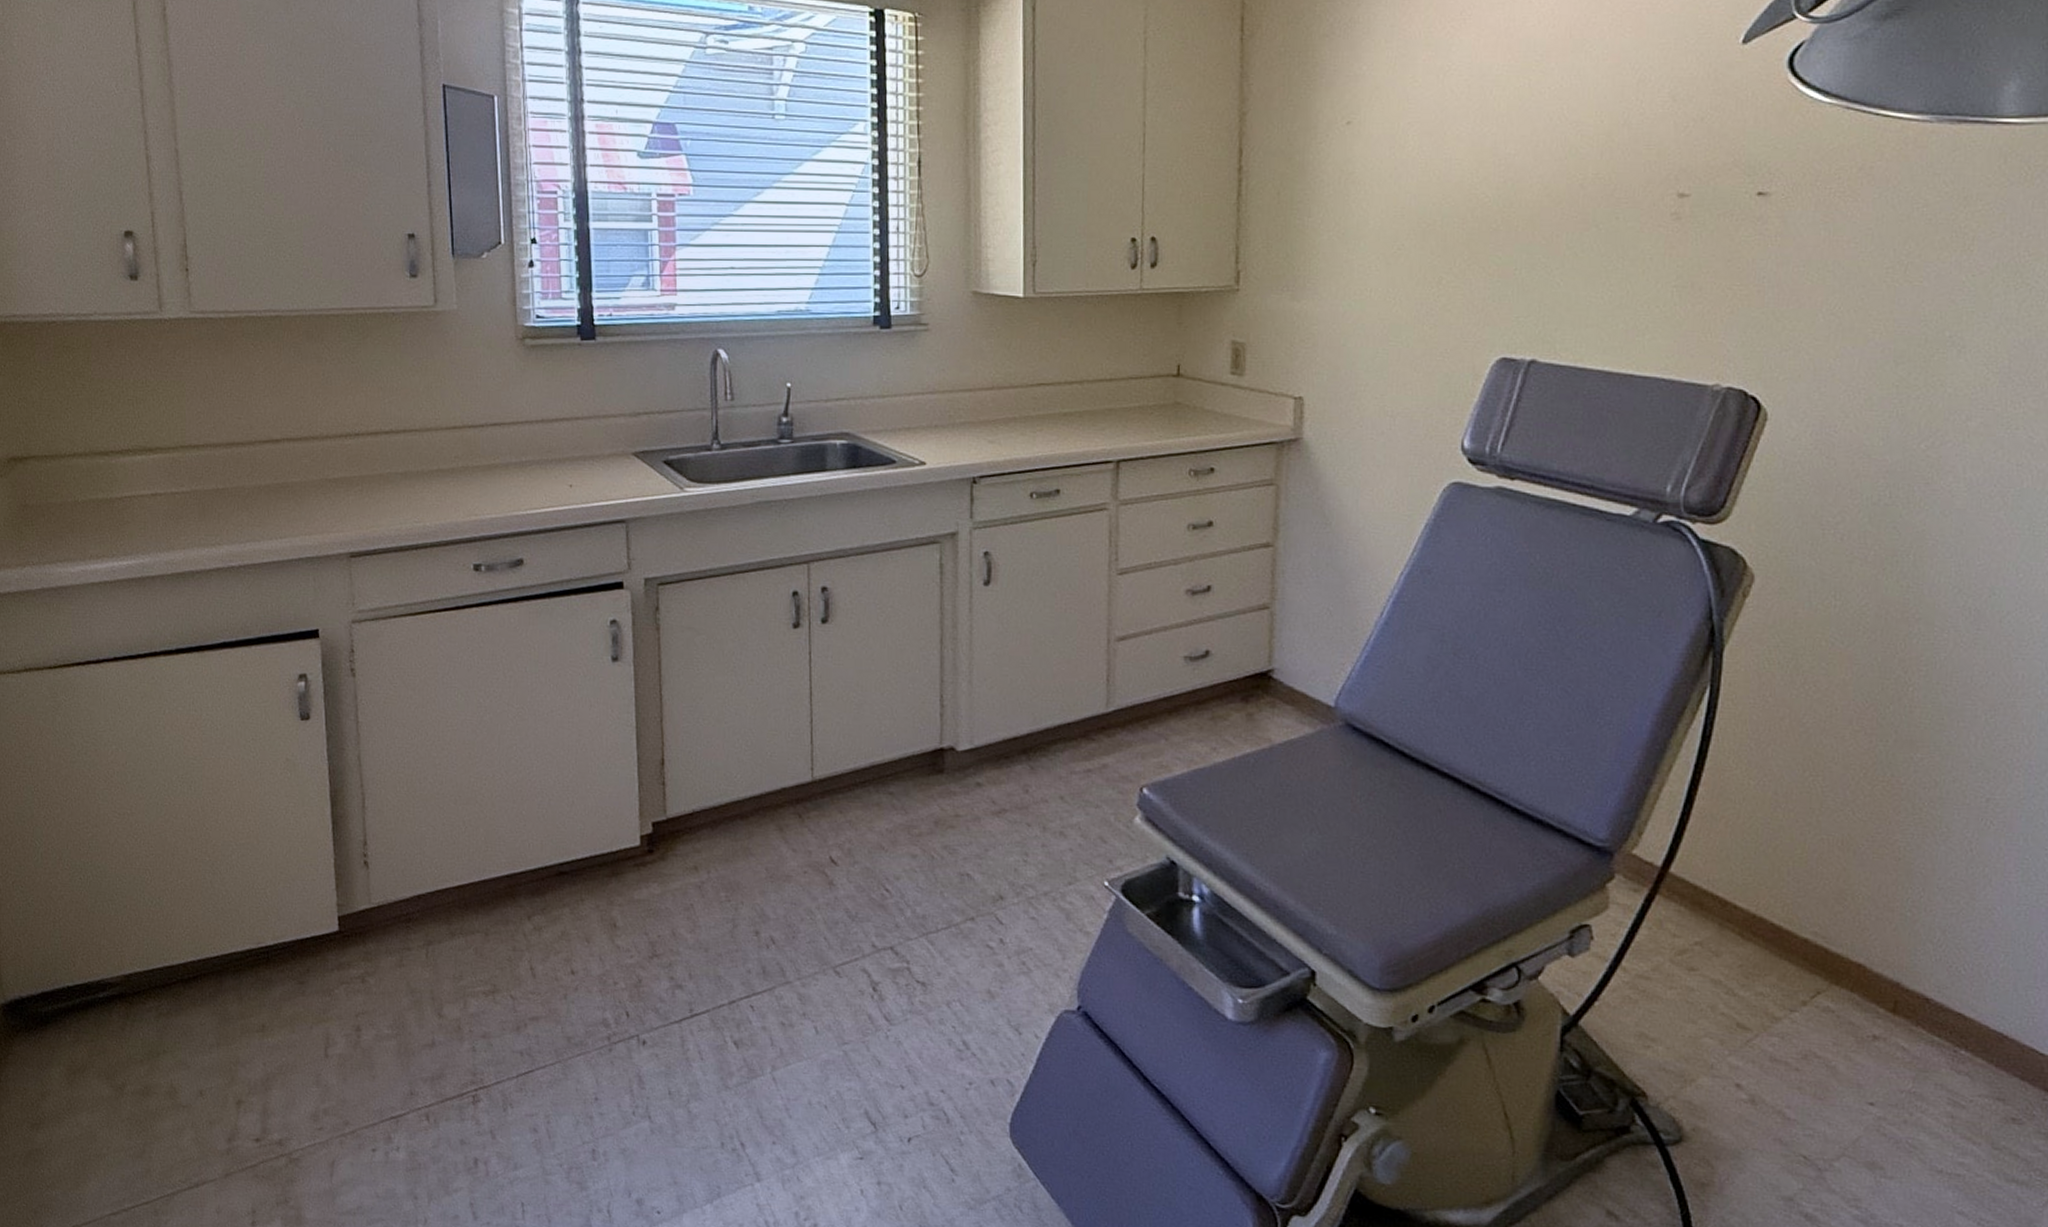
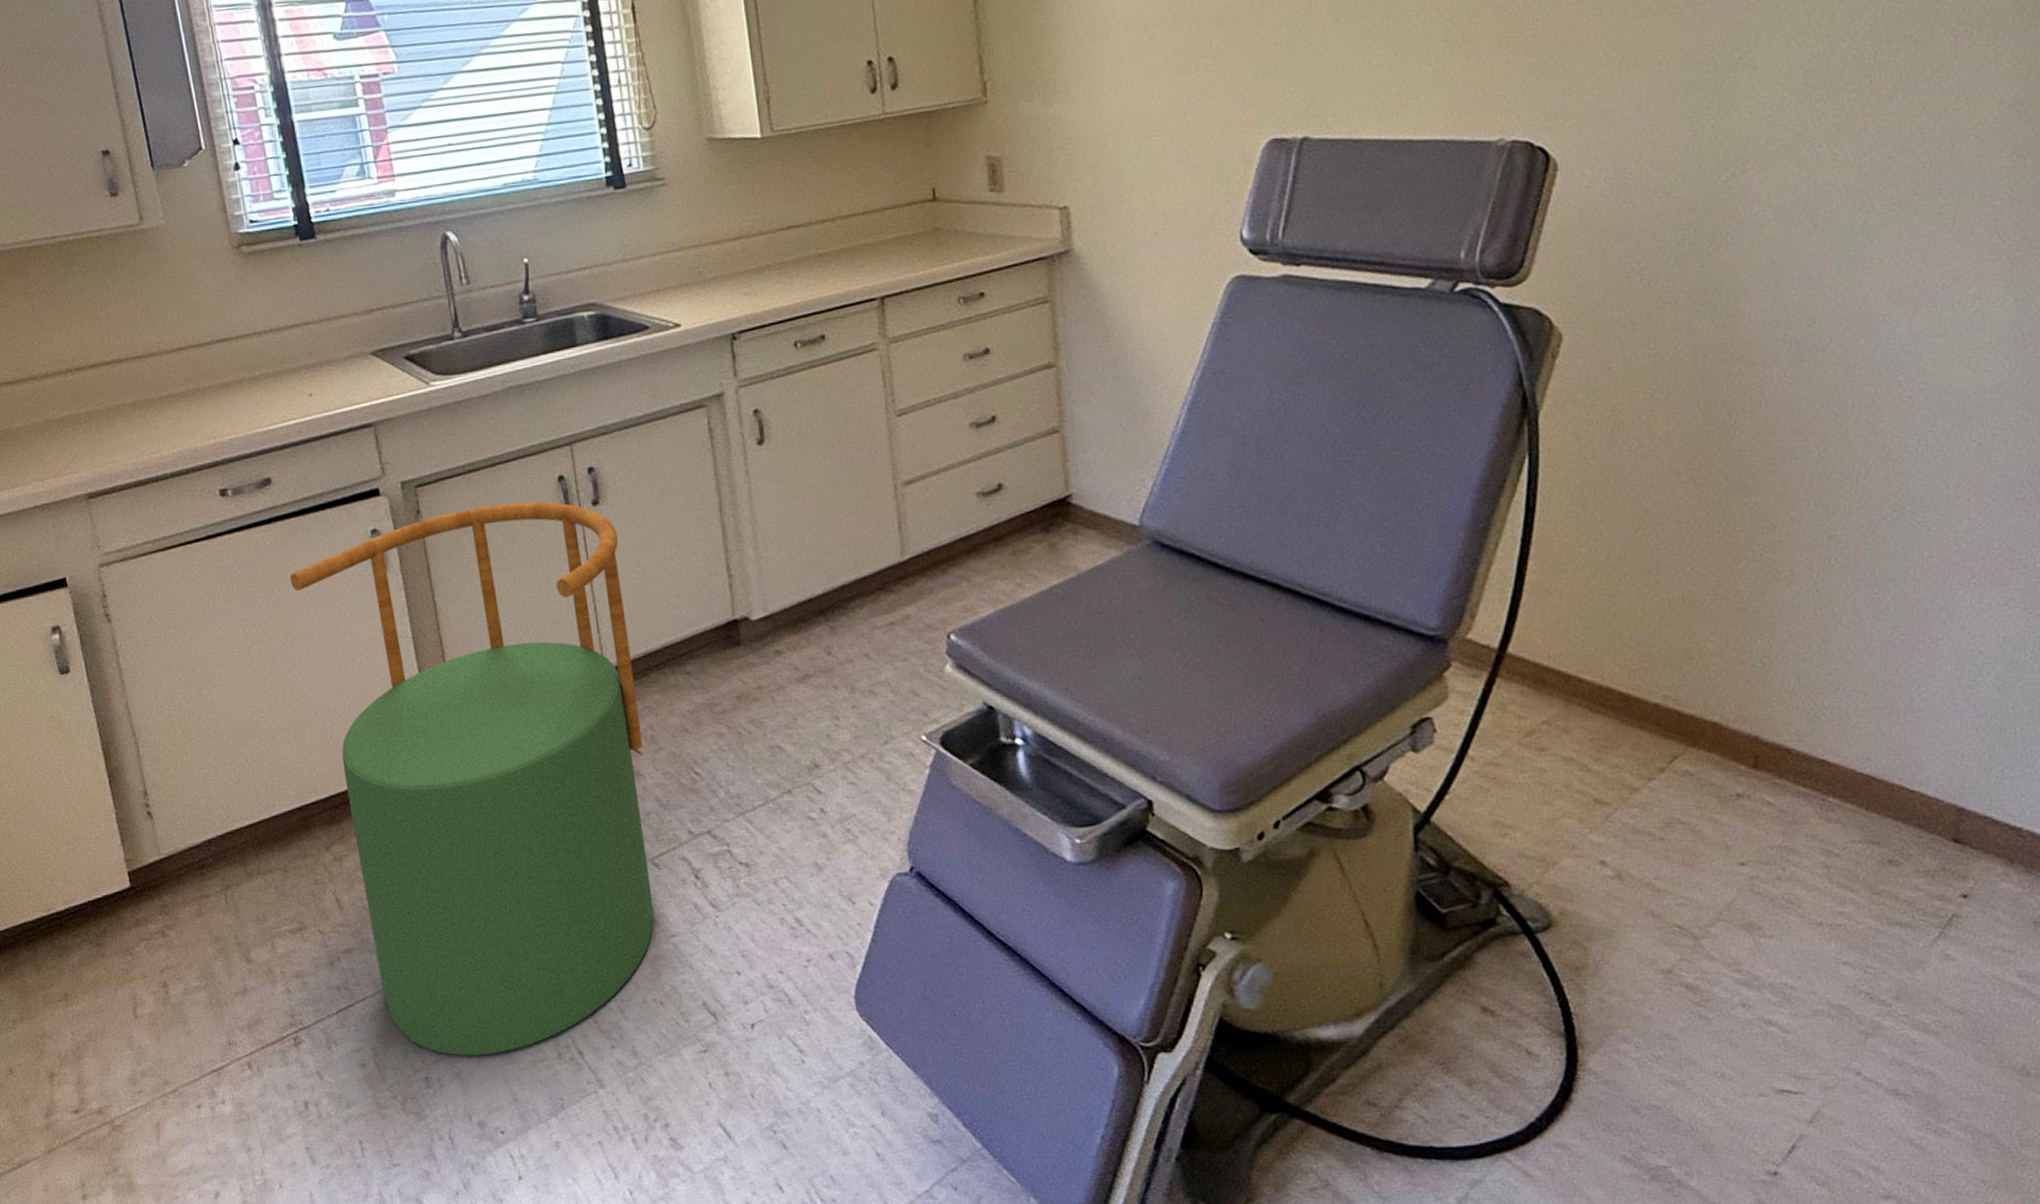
stool: none [528,611,841,1136] -> present [289,502,654,1056]

